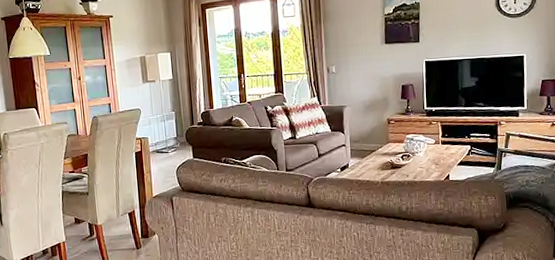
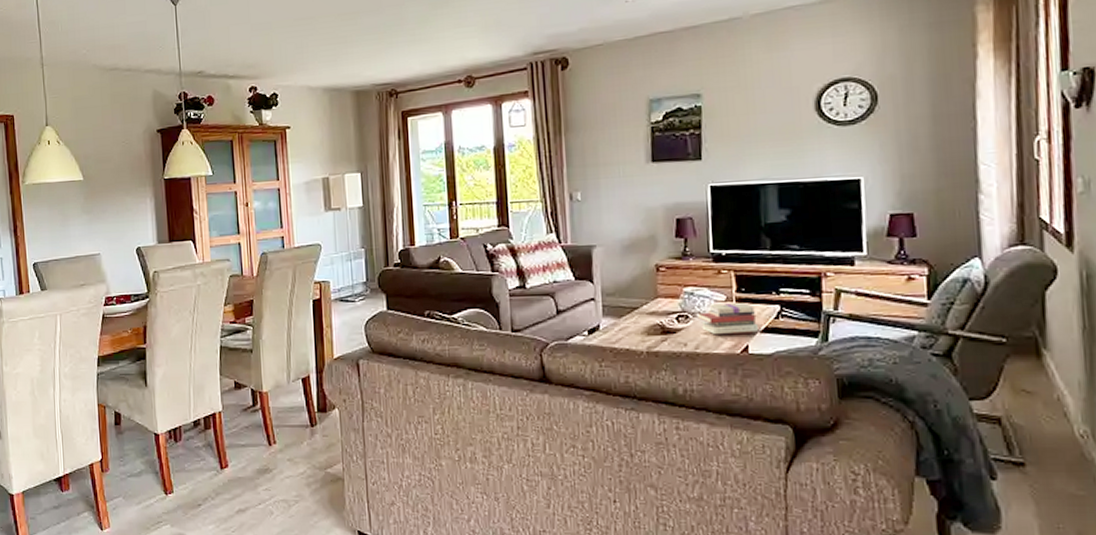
books: none [416,145,457,168] -> present [697,303,759,335]

